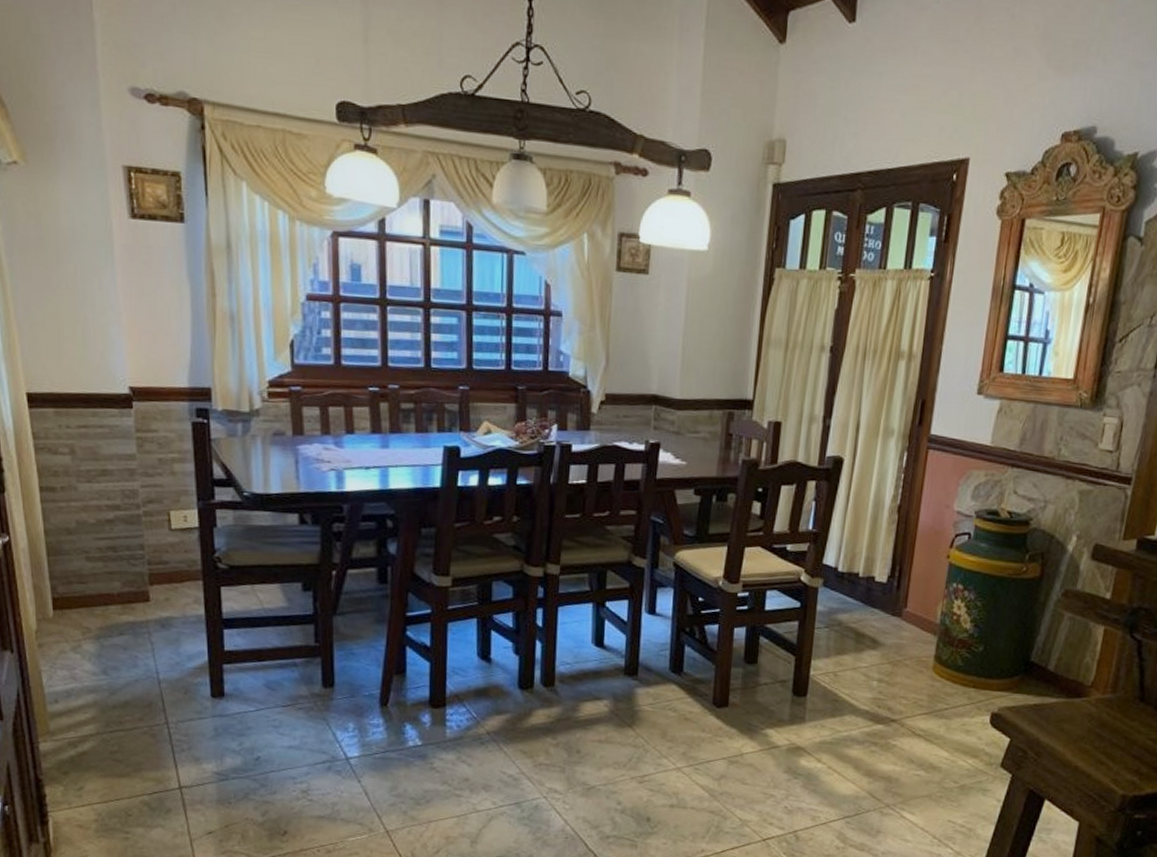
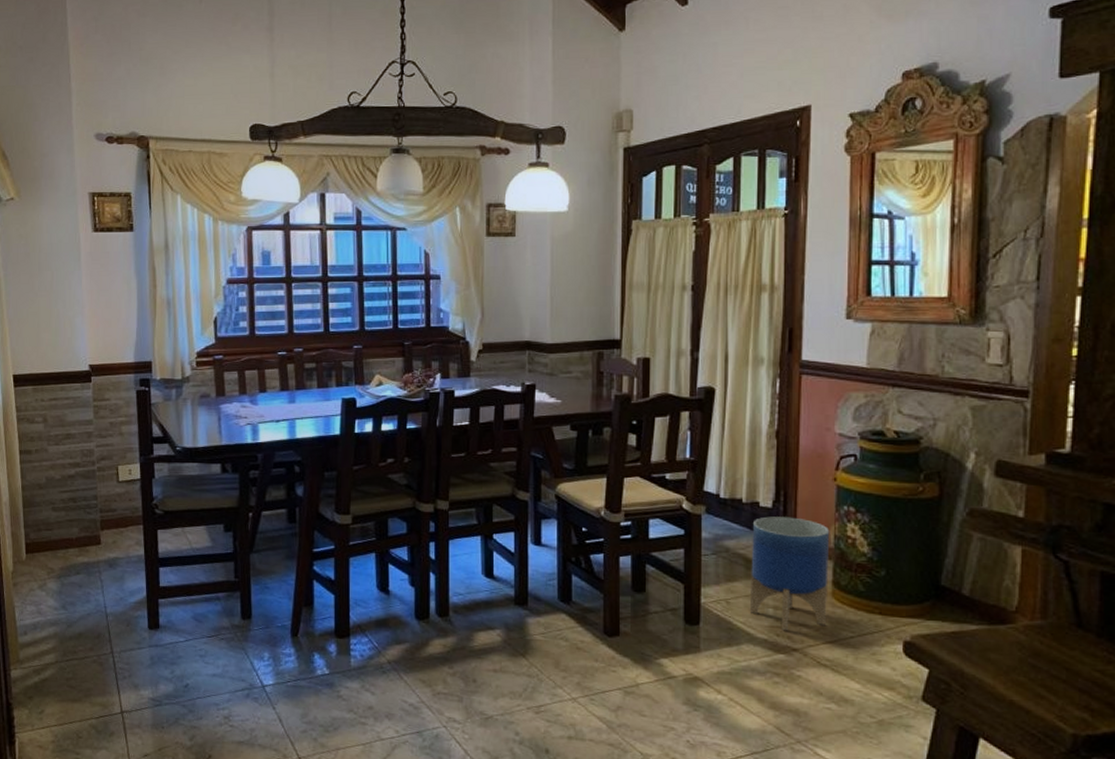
planter: none [855,591,938,703] -> present [749,516,830,631]

